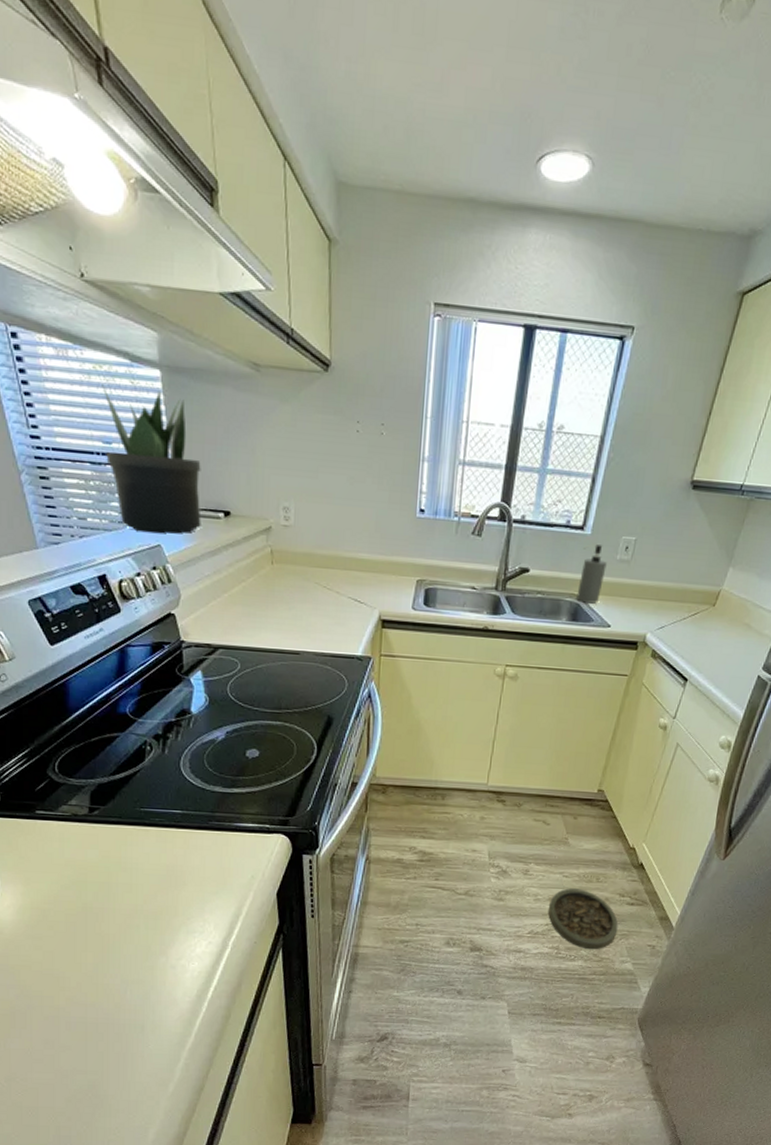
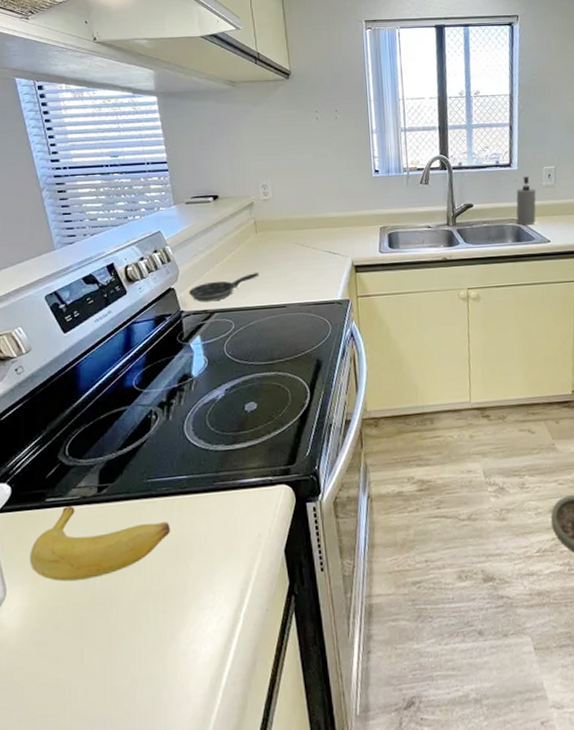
banana: none [21,821,164,890] -> present [30,506,171,582]
planter: present [102,384,201,534] -> none [110,111,194,223]
frying pan: none [190,610,273,636] -> present [188,273,260,302]

